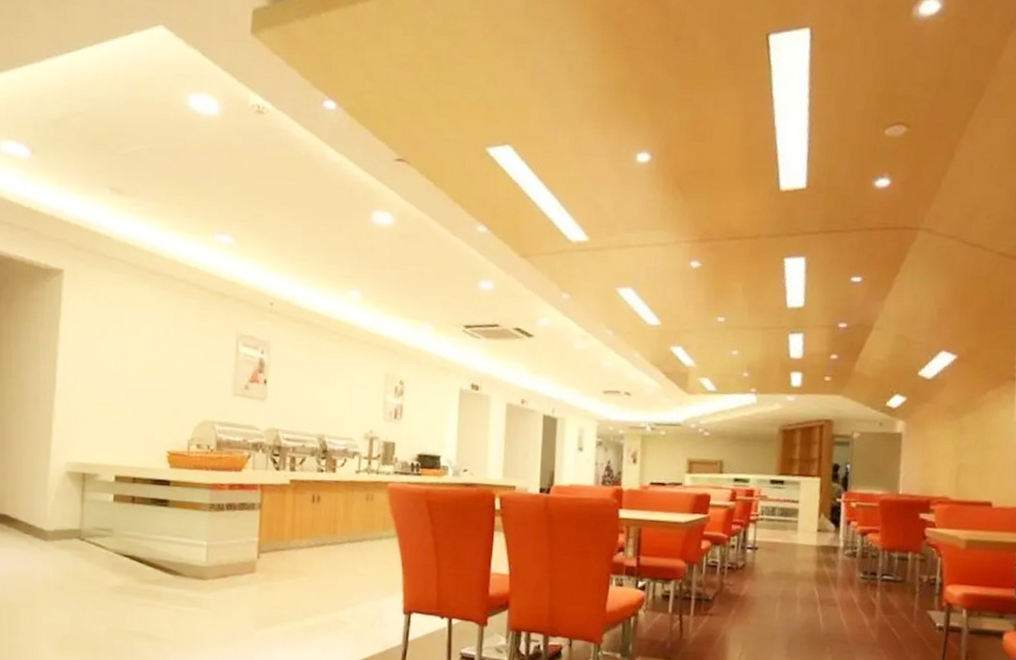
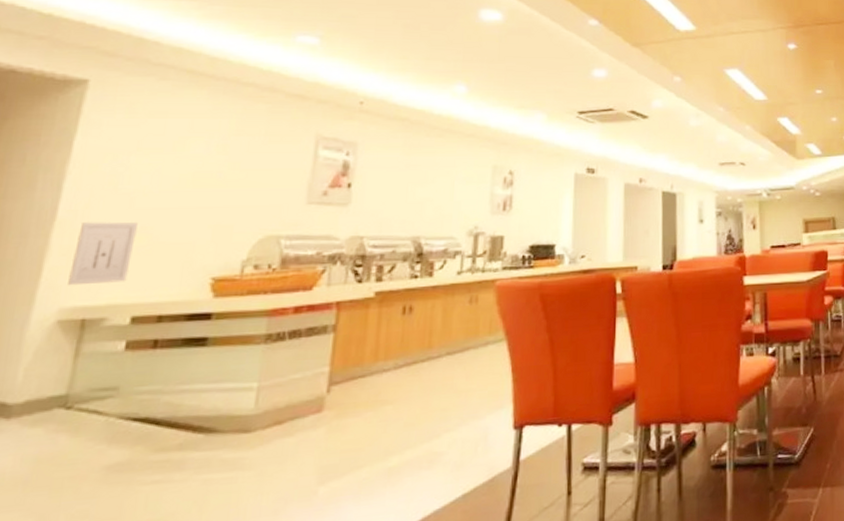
wall art: none [70,394,111,447] -> present [68,222,138,286]

